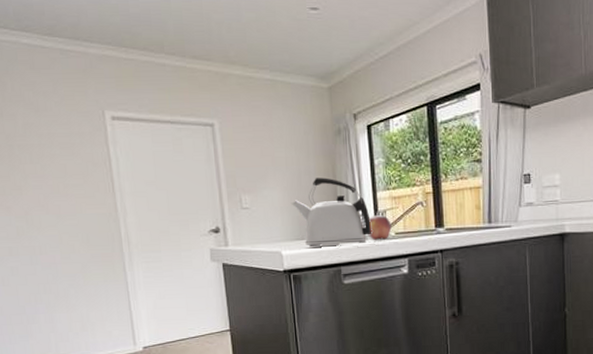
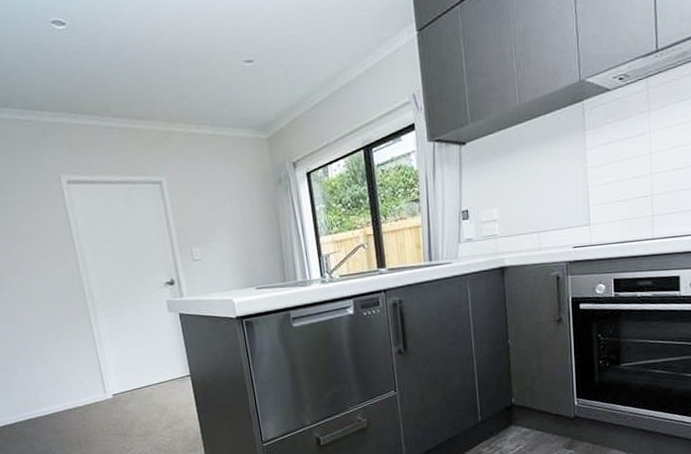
kettle: present [292,177,372,247] -> none [239,226,318,294]
fruit: present [368,214,392,241] -> none [313,259,336,285]

